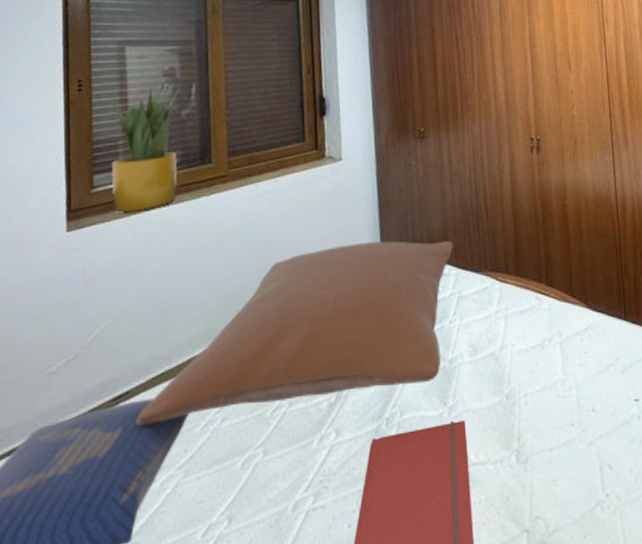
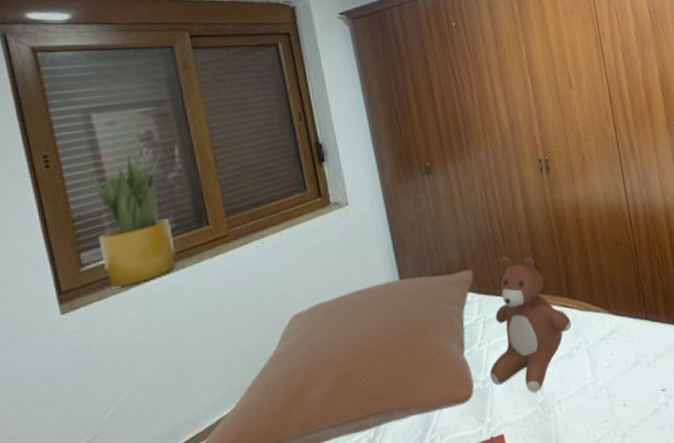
teddy bear: none [457,231,546,381] -> present [489,256,571,393]

